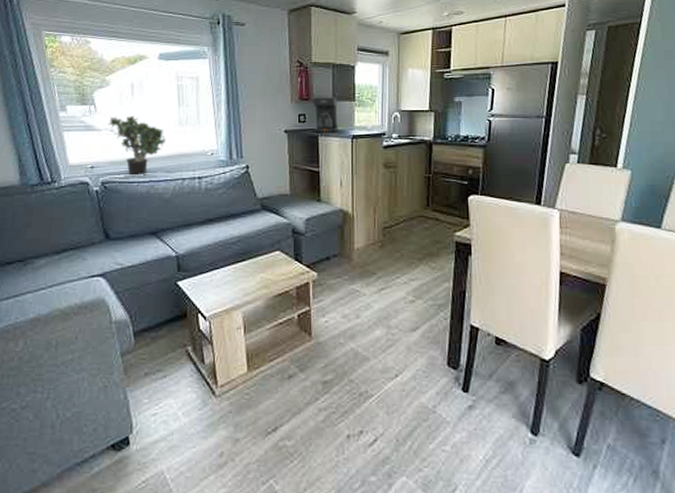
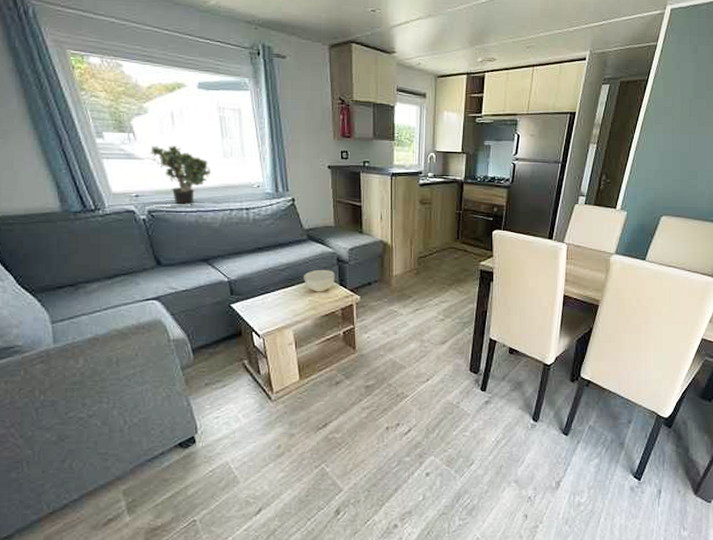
bowl: none [255,242,290,268] -> present [304,269,335,292]
coffee maker: present [312,97,339,132] -> none [354,135,379,170]

